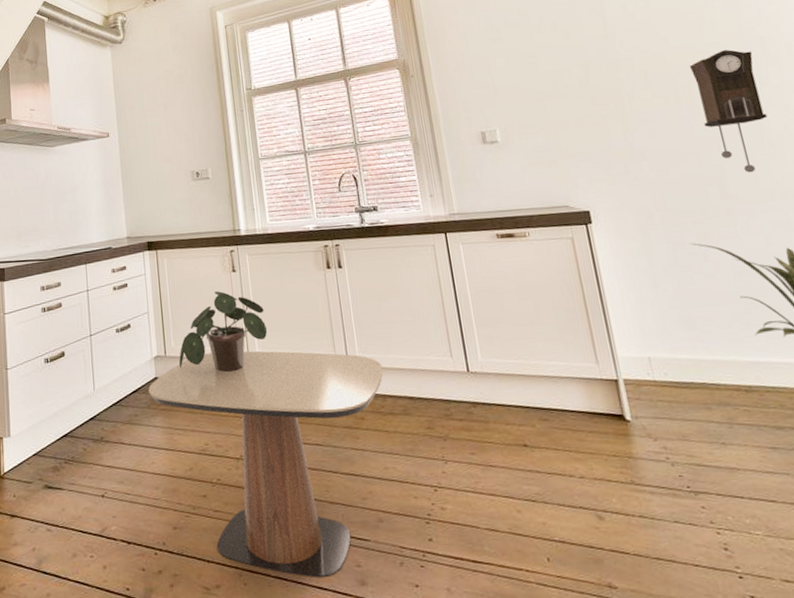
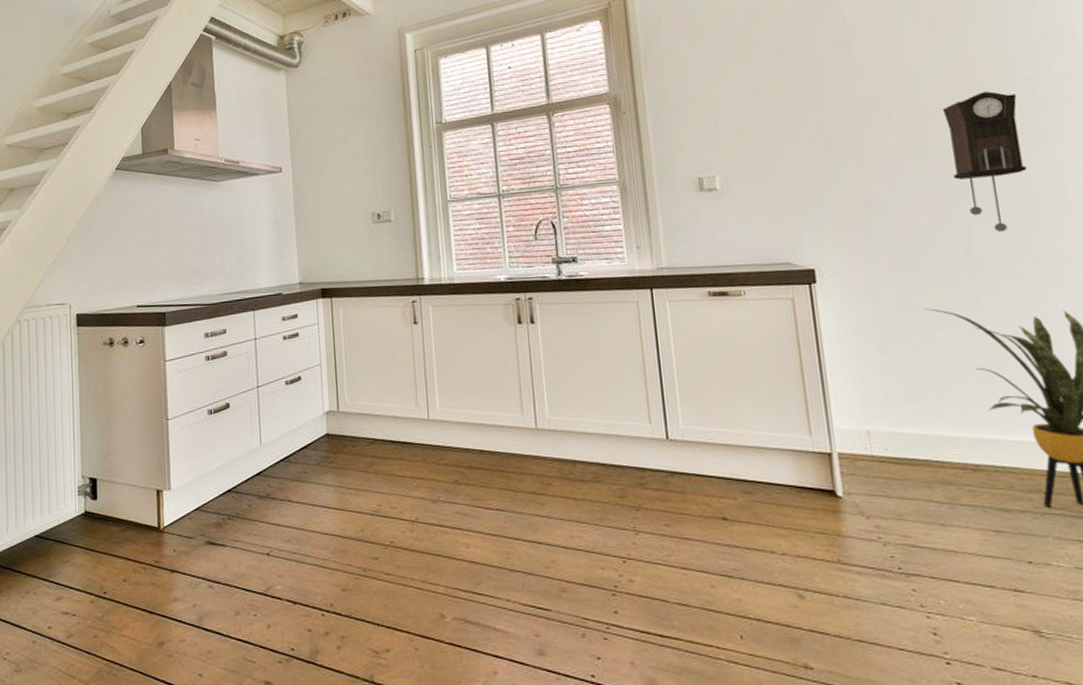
side table: present [148,350,383,577] -> none [319,409,575,645]
potted plant: present [179,291,268,373] -> none [353,344,450,431]

